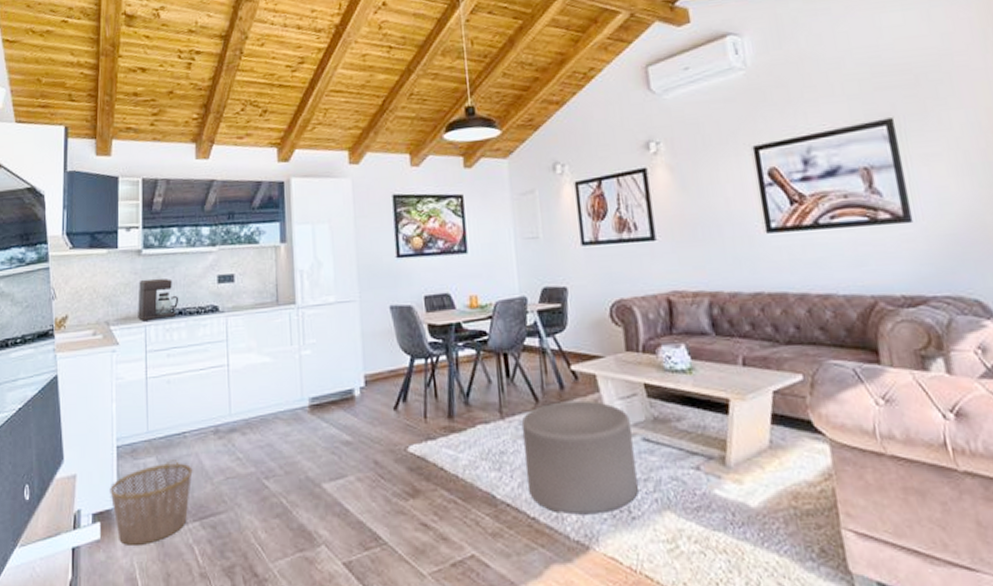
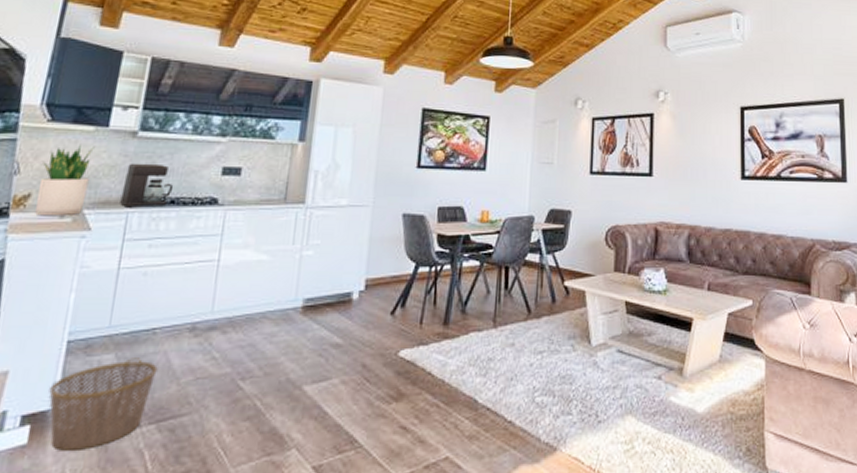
planter: none [72,266,110,335] -> present [35,144,95,216]
pouf: present [521,400,639,515] -> none [508,314,609,419]

